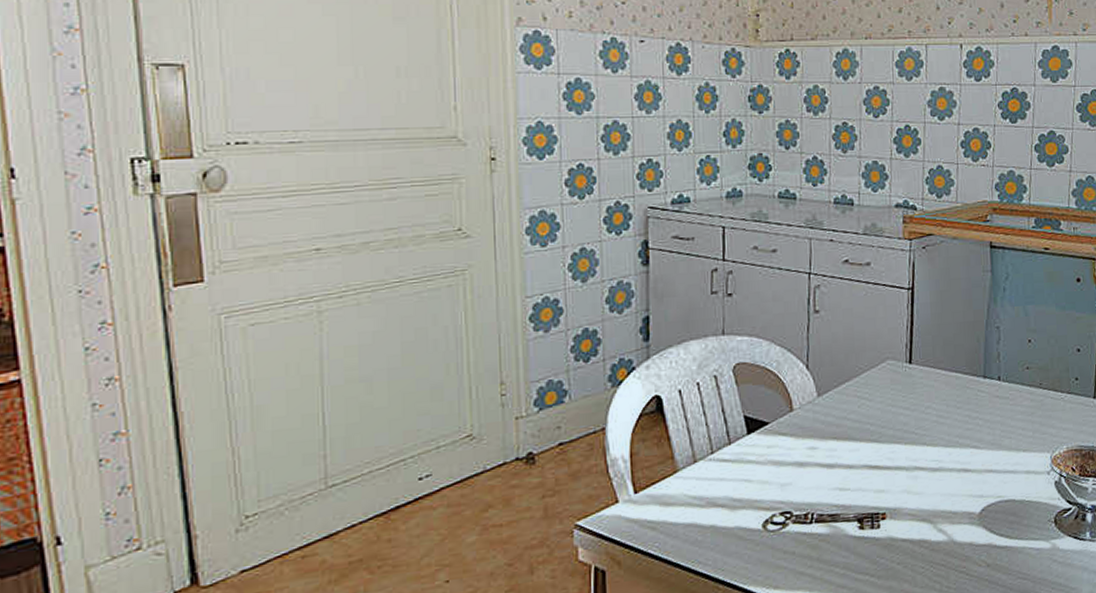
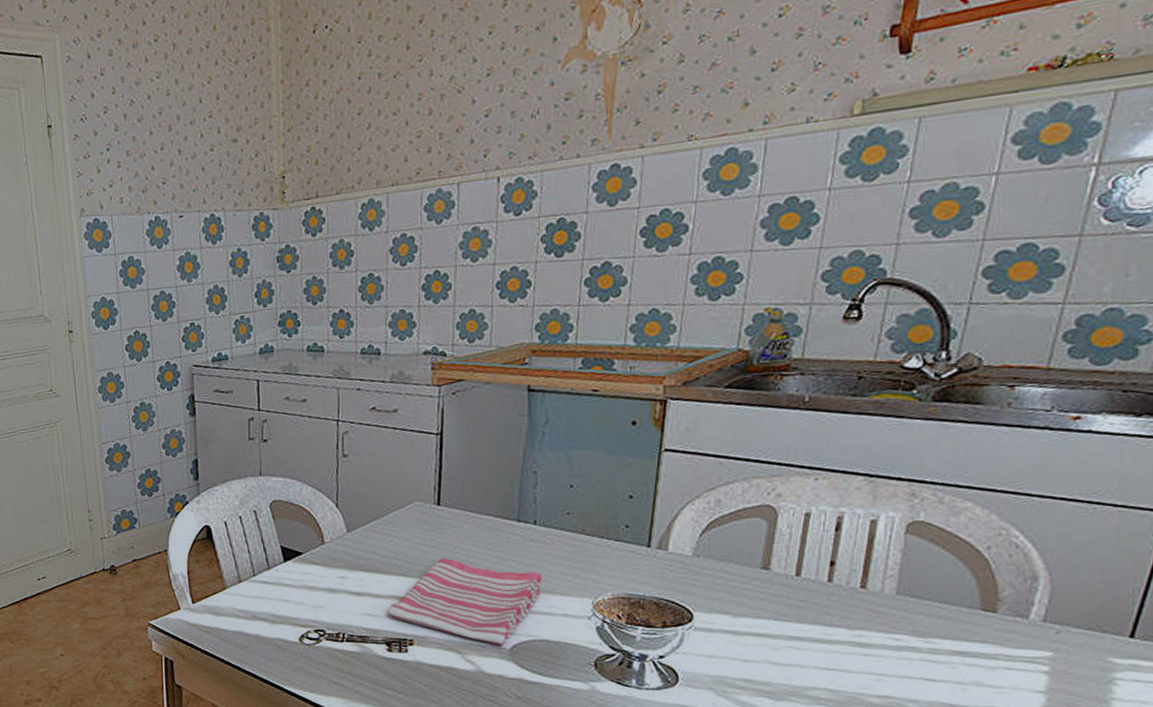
dish towel: none [860,419,1007,511] -> present [388,558,542,646]

